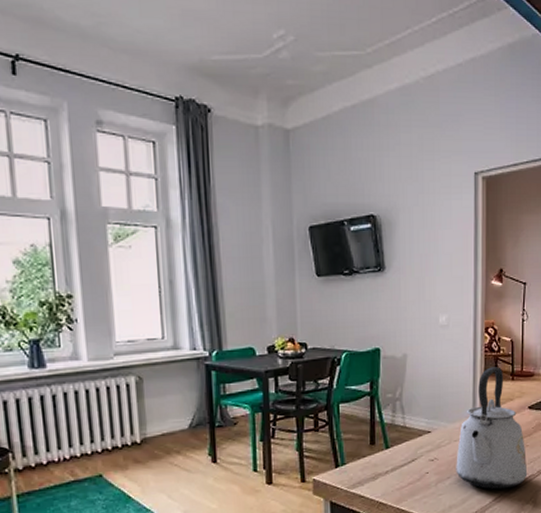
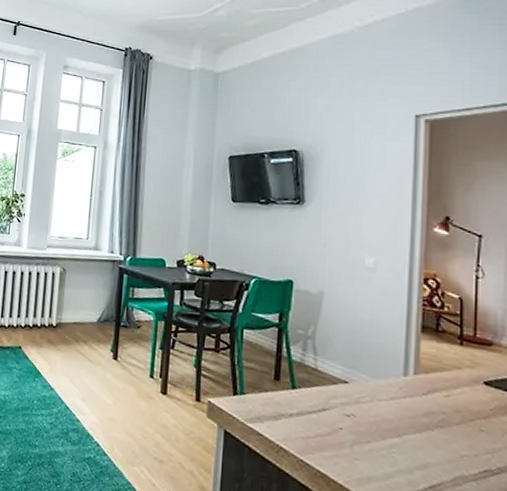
kettle: present [456,367,528,490] -> none [378,324,482,478]

